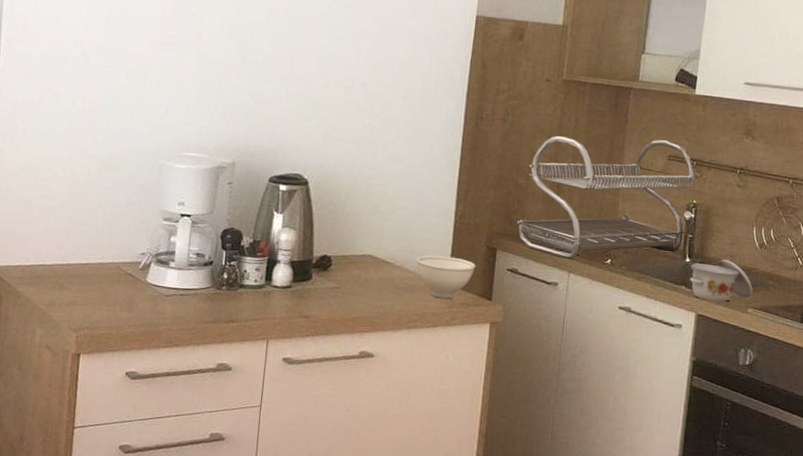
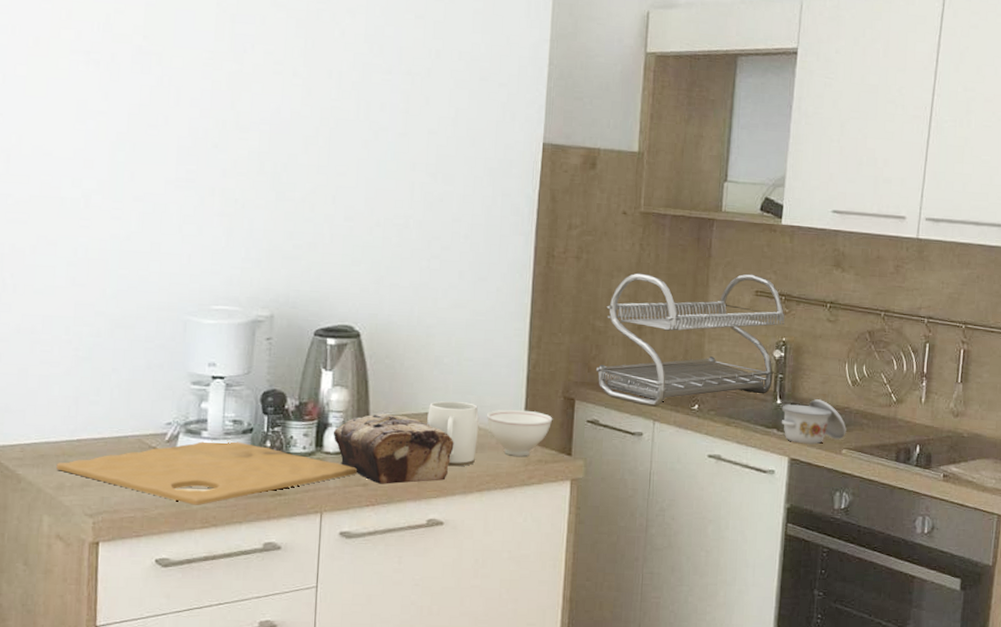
cutting board: none [49,270,301,327] -> present [56,440,358,505]
bread loaf: none [281,253,387,318] -> present [333,413,454,484]
mug: none [362,245,410,305] -> present [426,400,479,467]

